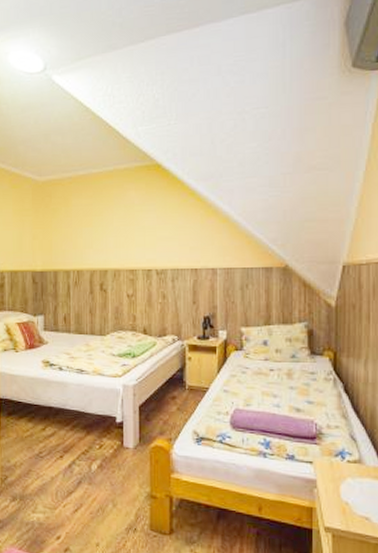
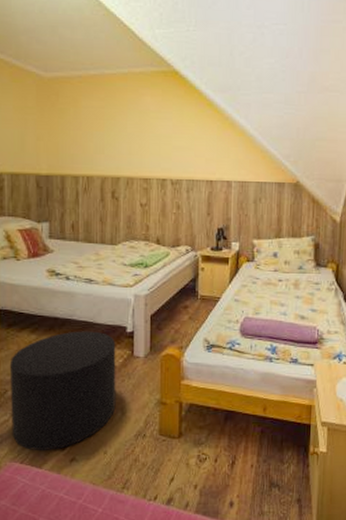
stool: none [9,420,107,539] -> present [9,331,116,451]

